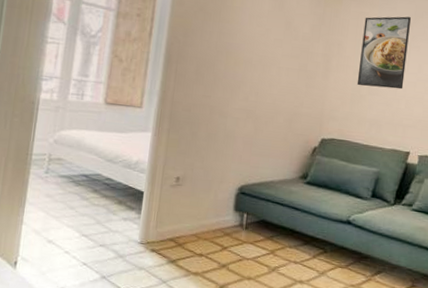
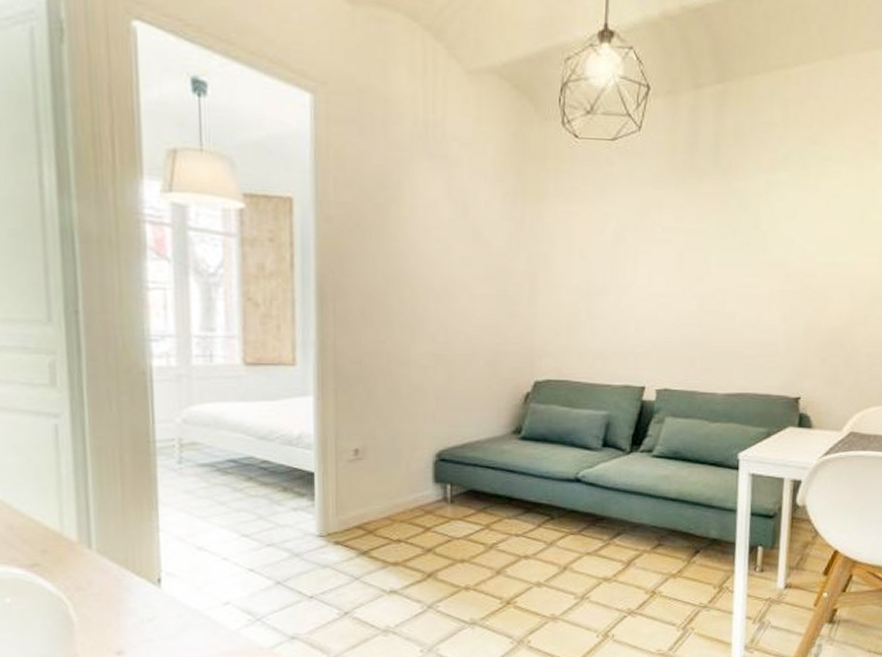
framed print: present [356,16,411,90] -> none [573,213,635,310]

